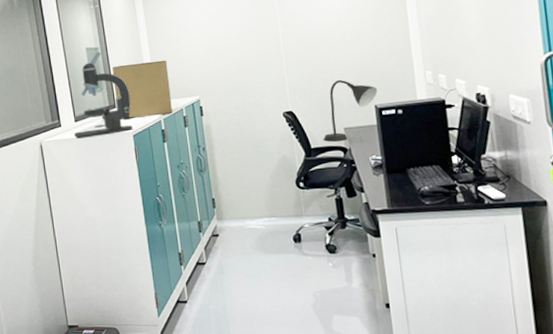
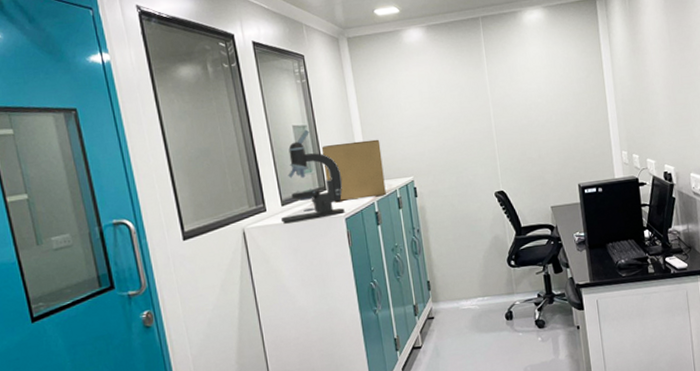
desk lamp: present [322,79,377,143] -> none [531,159,580,221]

